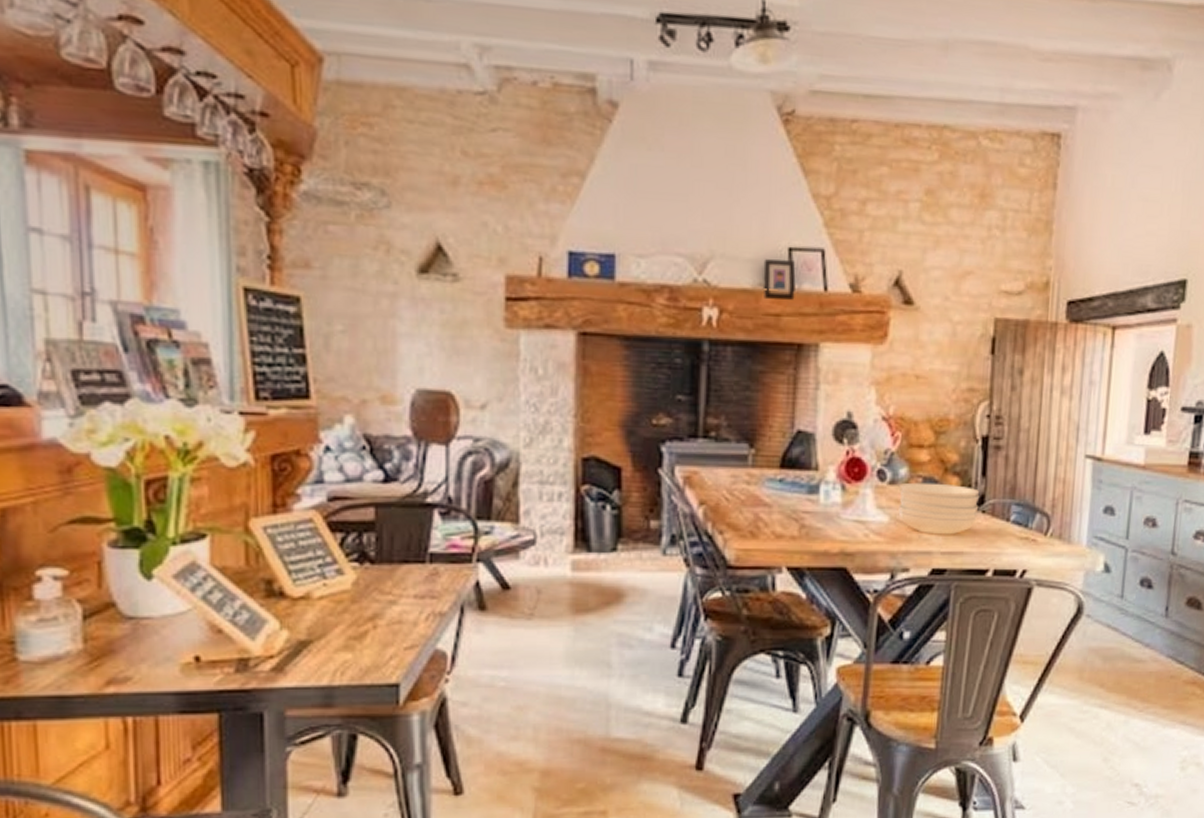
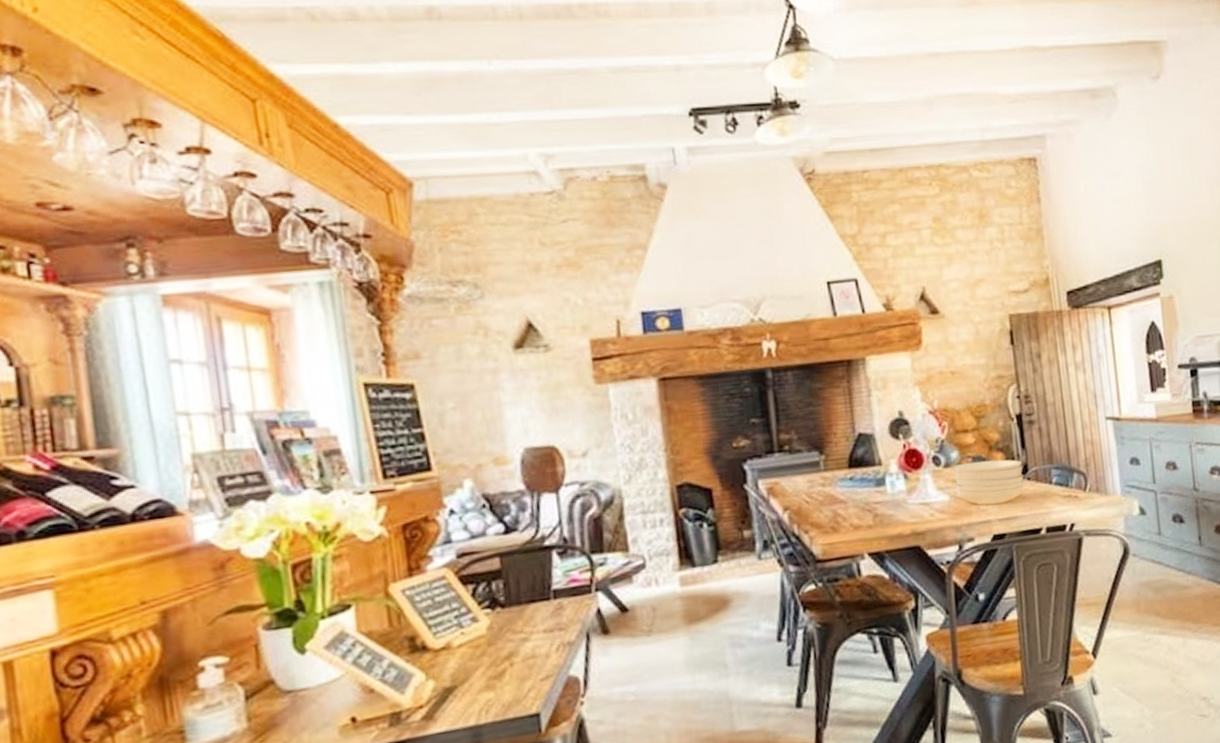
picture frame: present [763,259,795,301] -> none [807,292,839,328]

